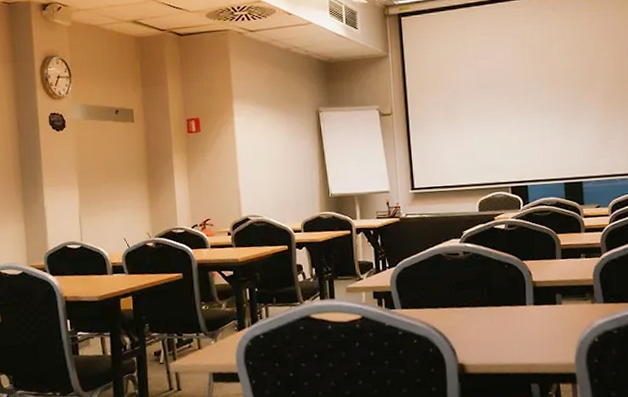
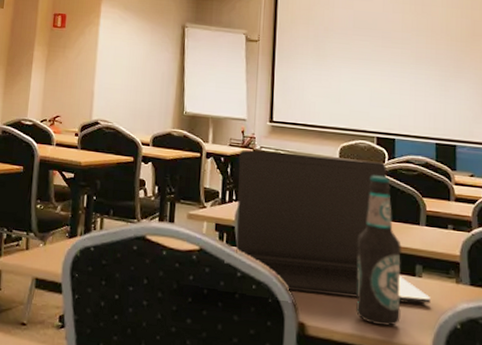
laptop: none [387,208,571,339] -> present [236,150,431,305]
bottle: none [502,222,547,353] -> present [356,176,401,326]

